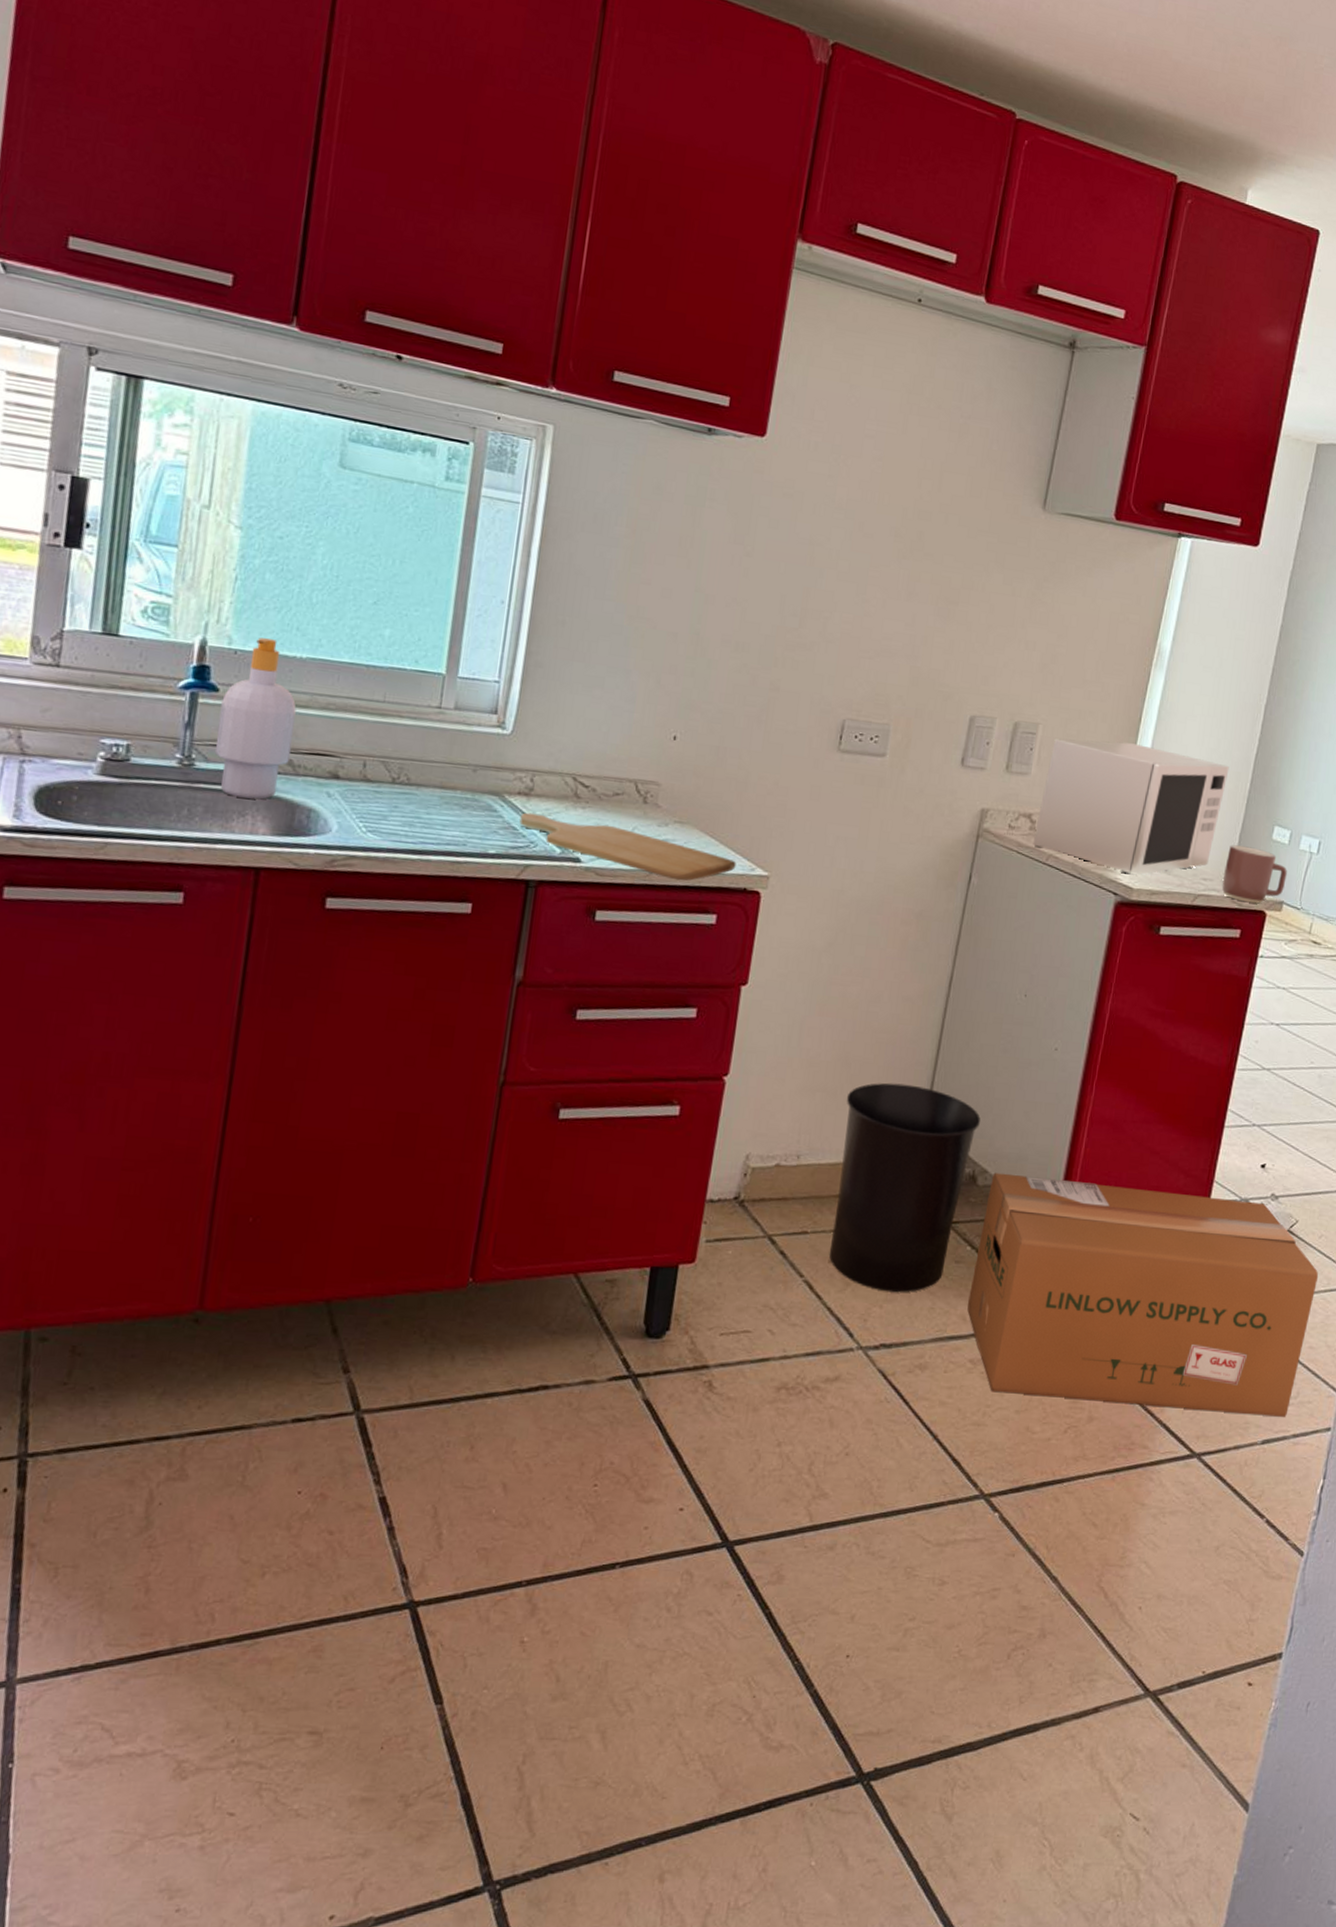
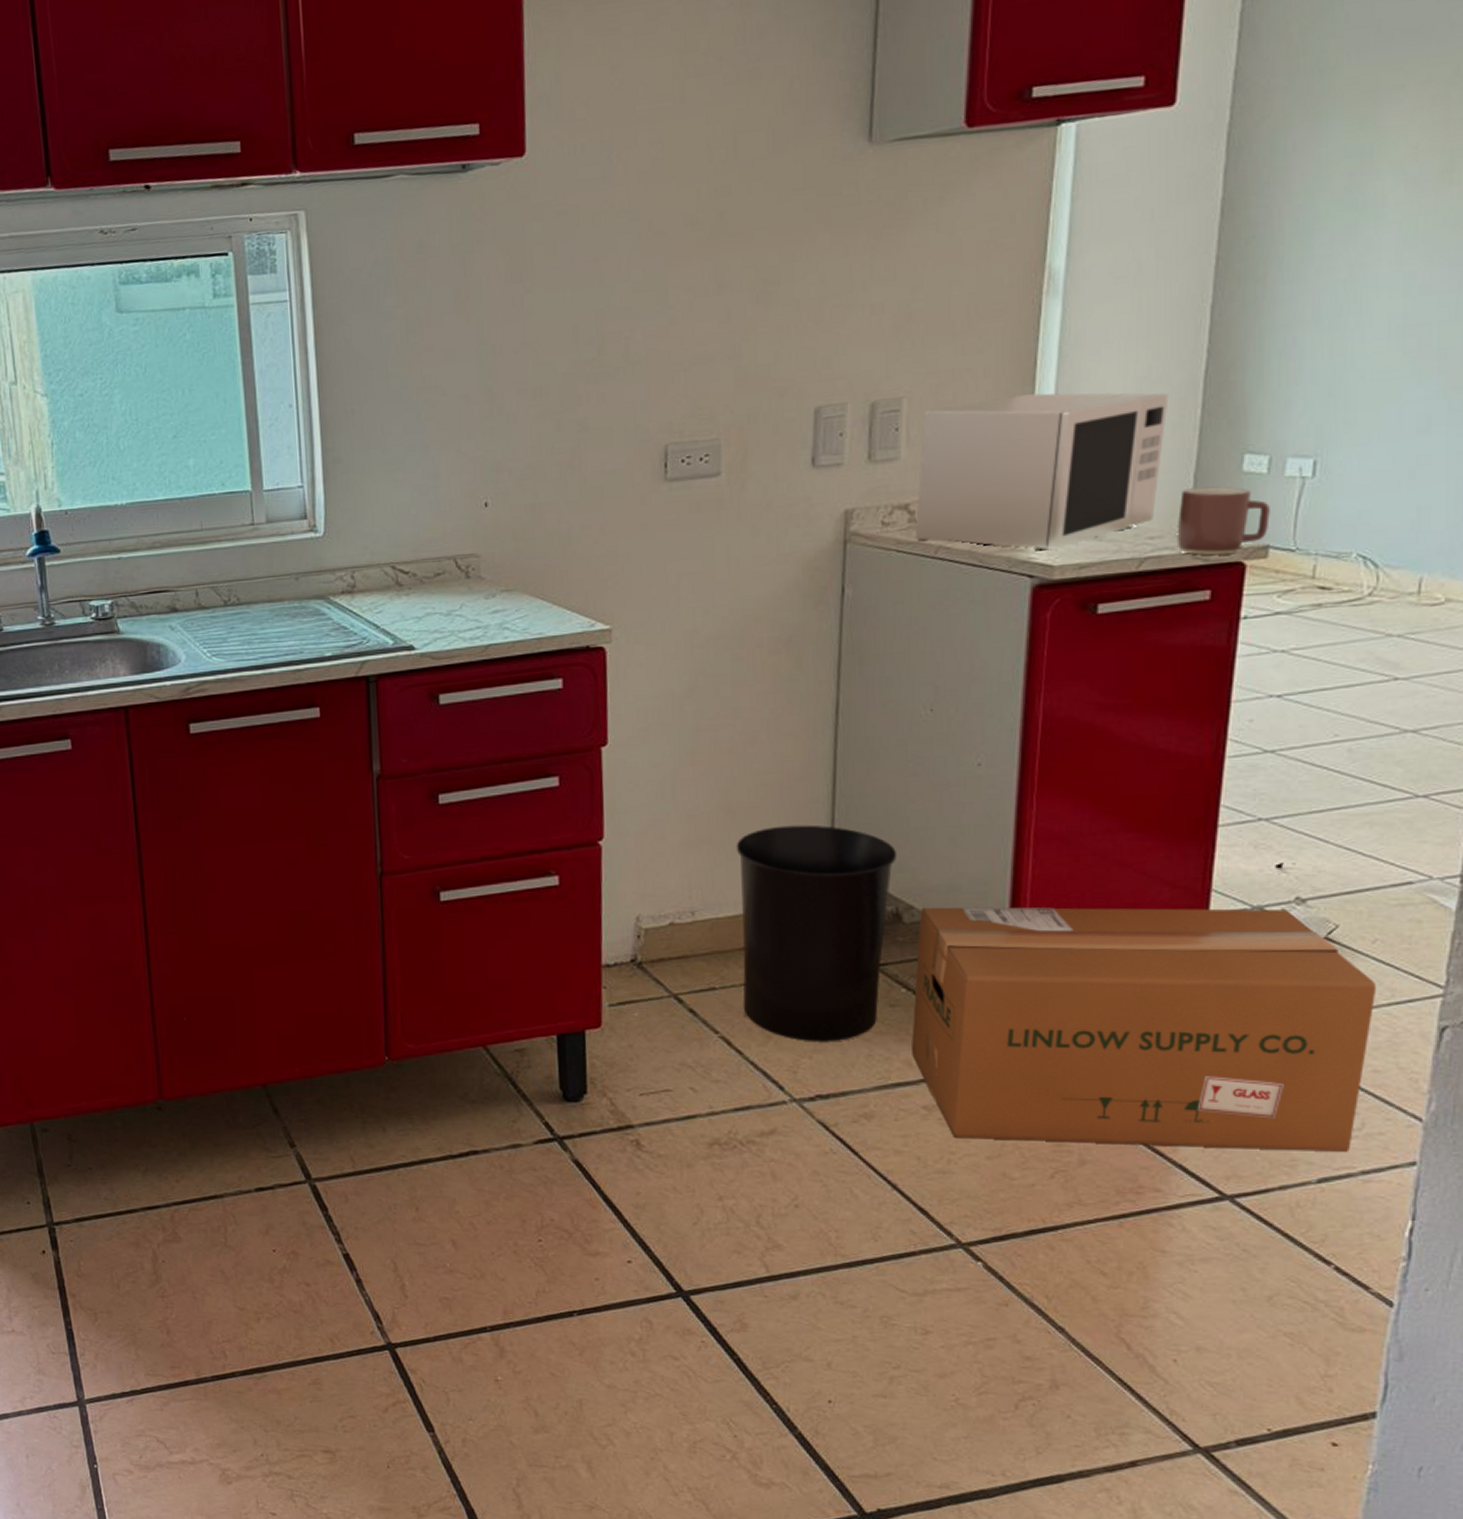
soap bottle: present [215,637,297,800] -> none [64,493,132,646]
chopping board: present [519,812,736,881] -> none [348,607,574,651]

